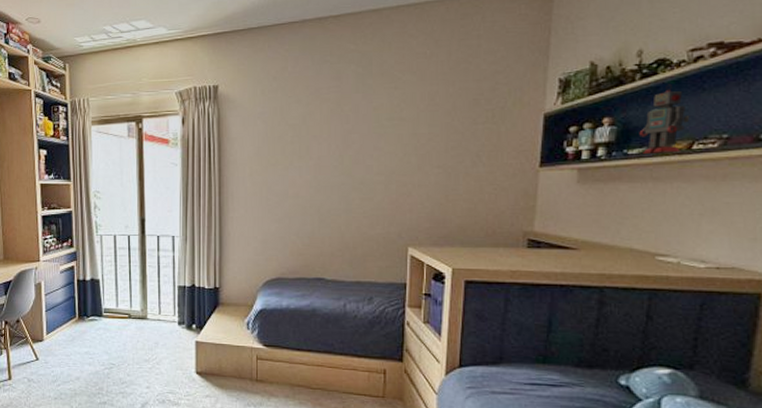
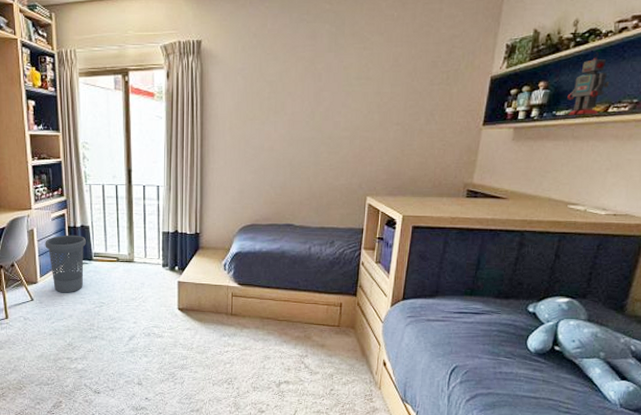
trash bin: none [52,288,96,353] -> present [45,235,86,293]

